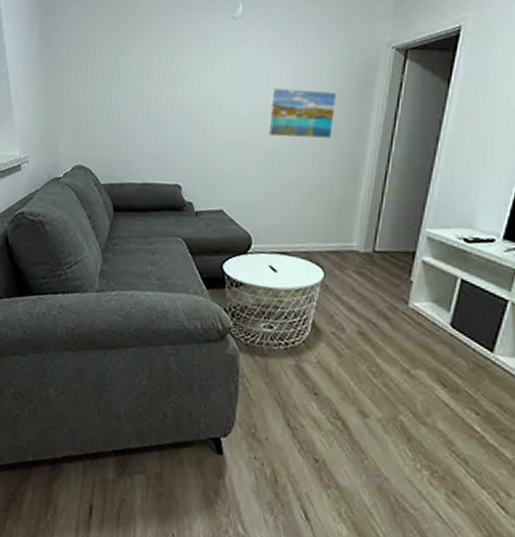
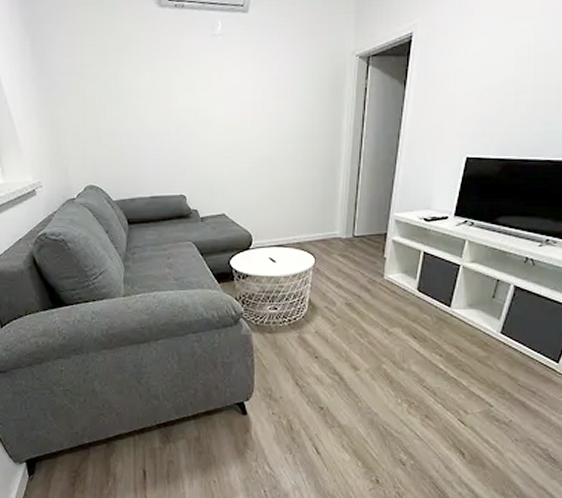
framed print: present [268,88,338,138] -> none [256,99,313,145]

